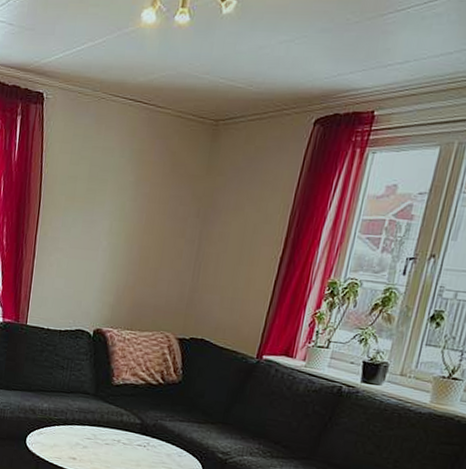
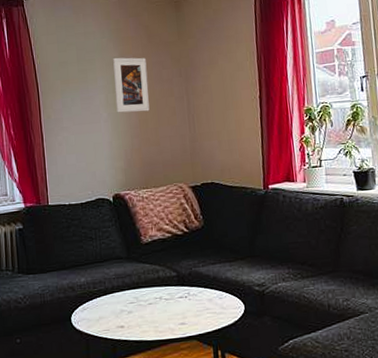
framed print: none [118,182,164,249] -> present [113,57,150,113]

